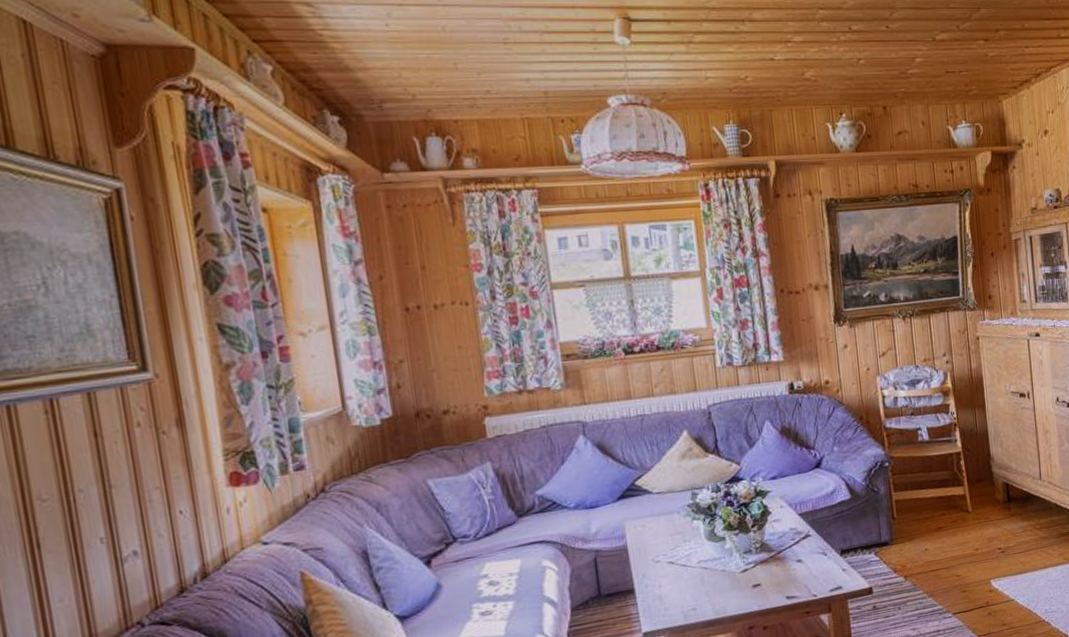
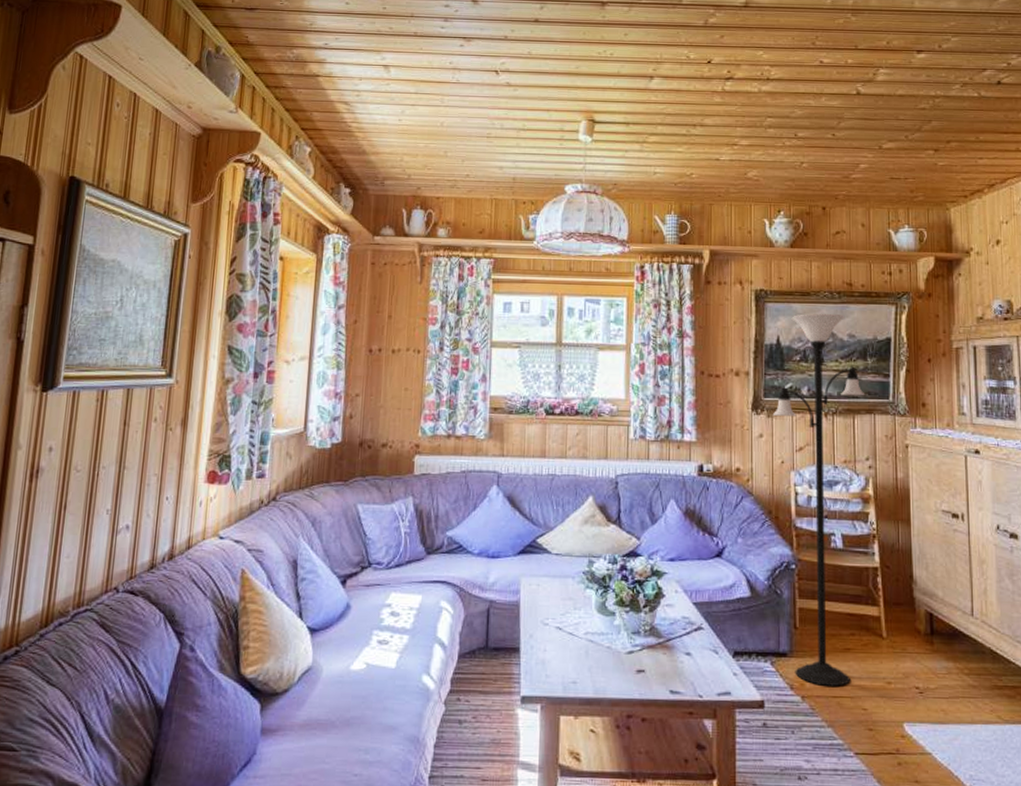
floor lamp: none [854,216,945,564] -> present [772,313,865,686]

